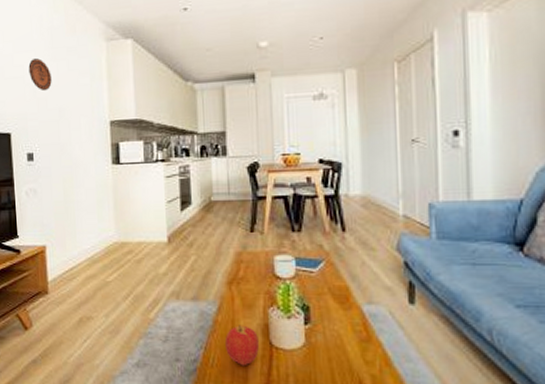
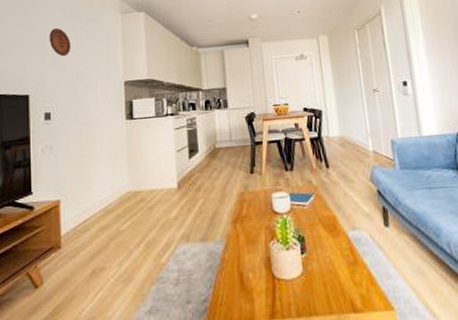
apple: present [225,325,259,366] -> none [232,260,263,301]

